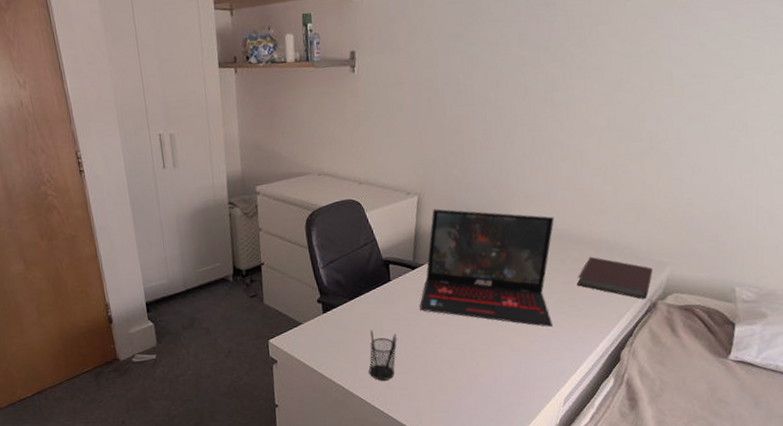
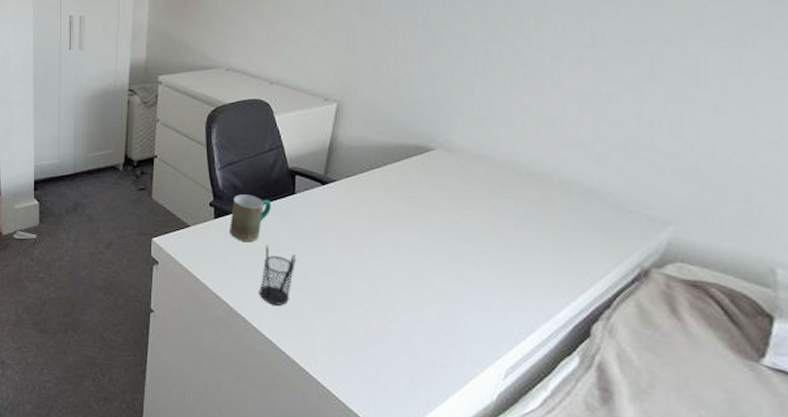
mug: none [337,287,371,330] -> present [230,194,271,242]
laptop: present [419,209,554,328] -> none [325,120,509,279]
notebook: present [576,256,653,300] -> none [534,199,647,264]

